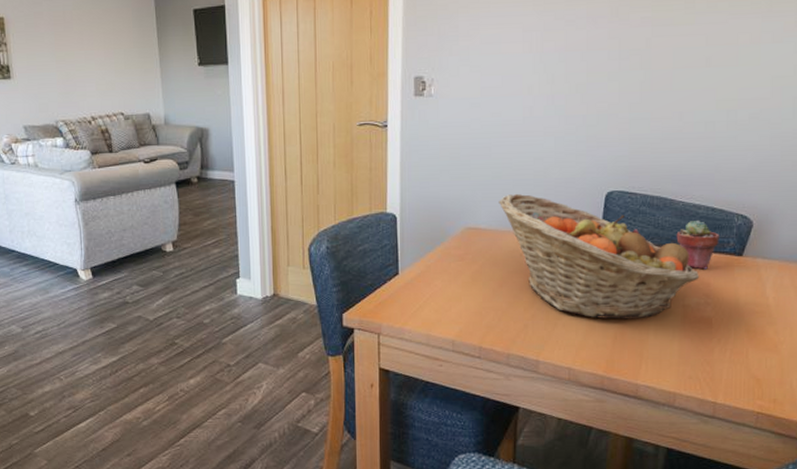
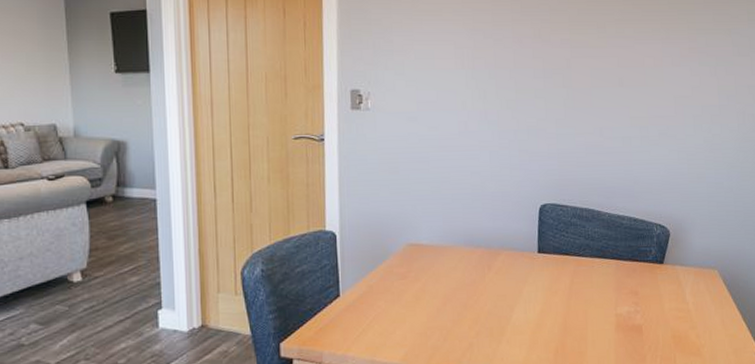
fruit basket: present [498,193,700,319] -> none [438,207,629,333]
potted succulent: present [676,219,719,270] -> none [605,230,643,278]

